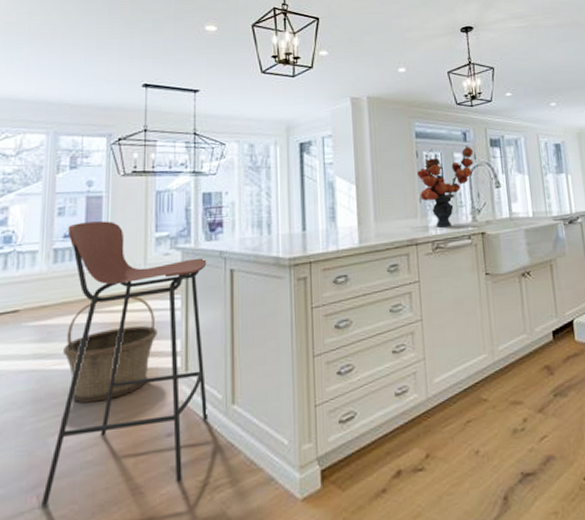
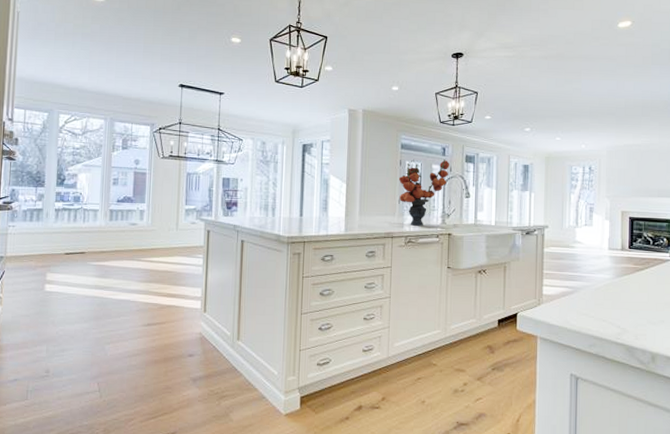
bar stool: present [42,221,209,507] -> none [101,192,224,391]
basket: present [63,296,157,403] -> none [116,252,184,325]

